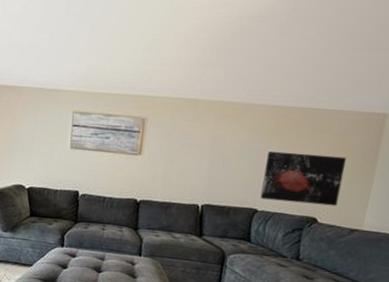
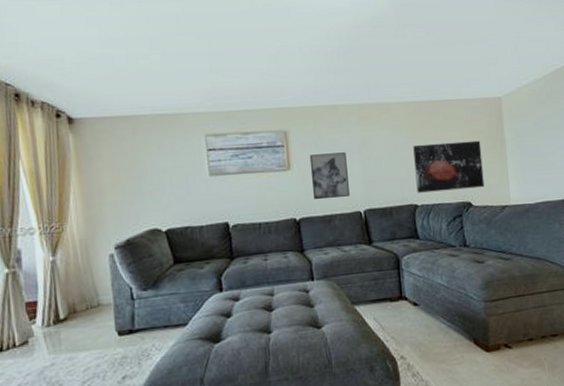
wall art: none [157,144,197,189] -> present [309,152,351,200]

